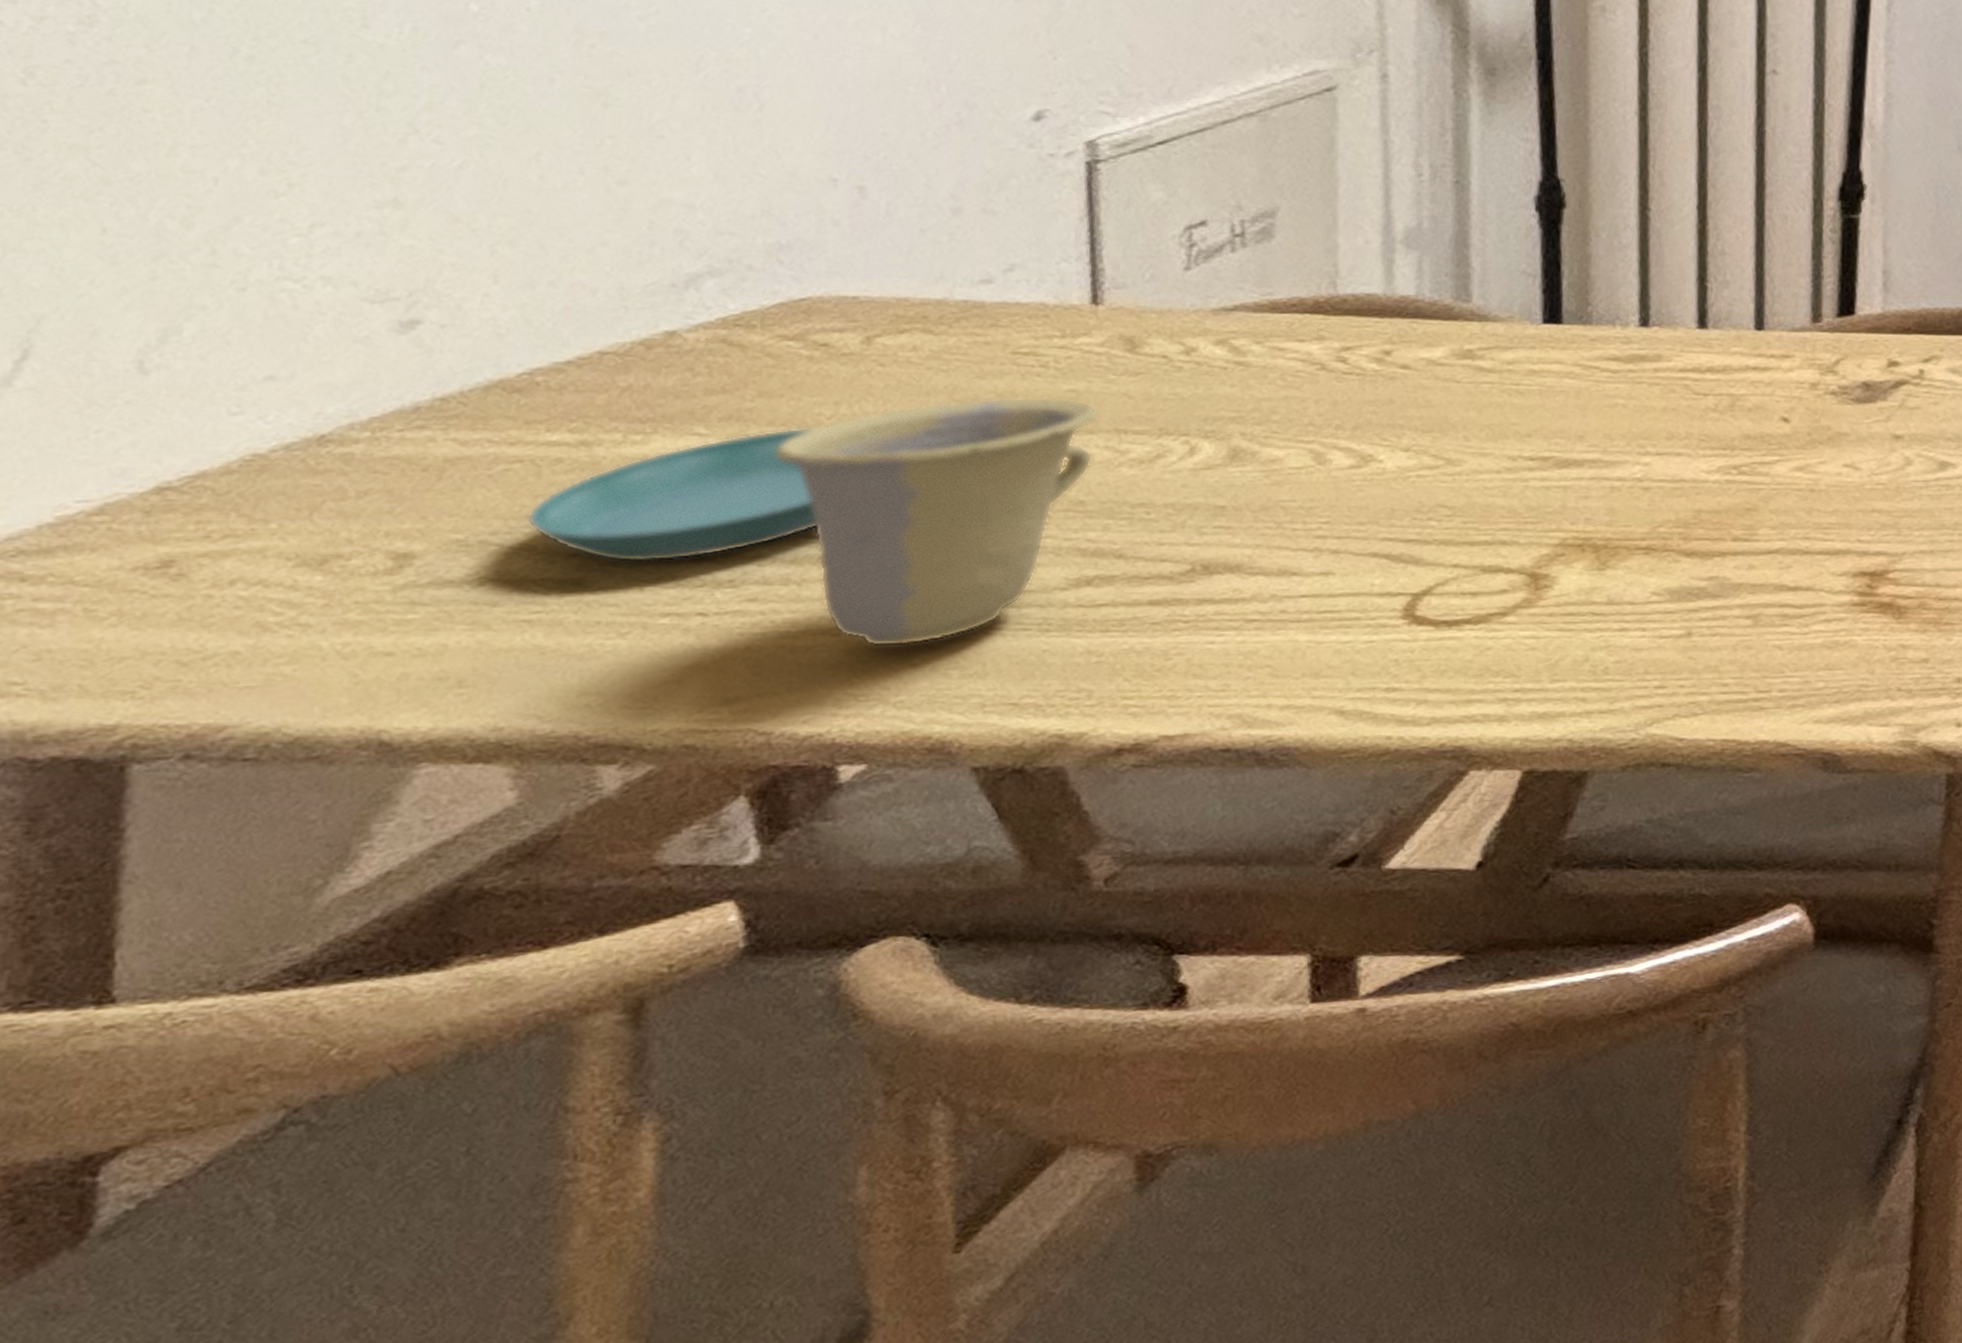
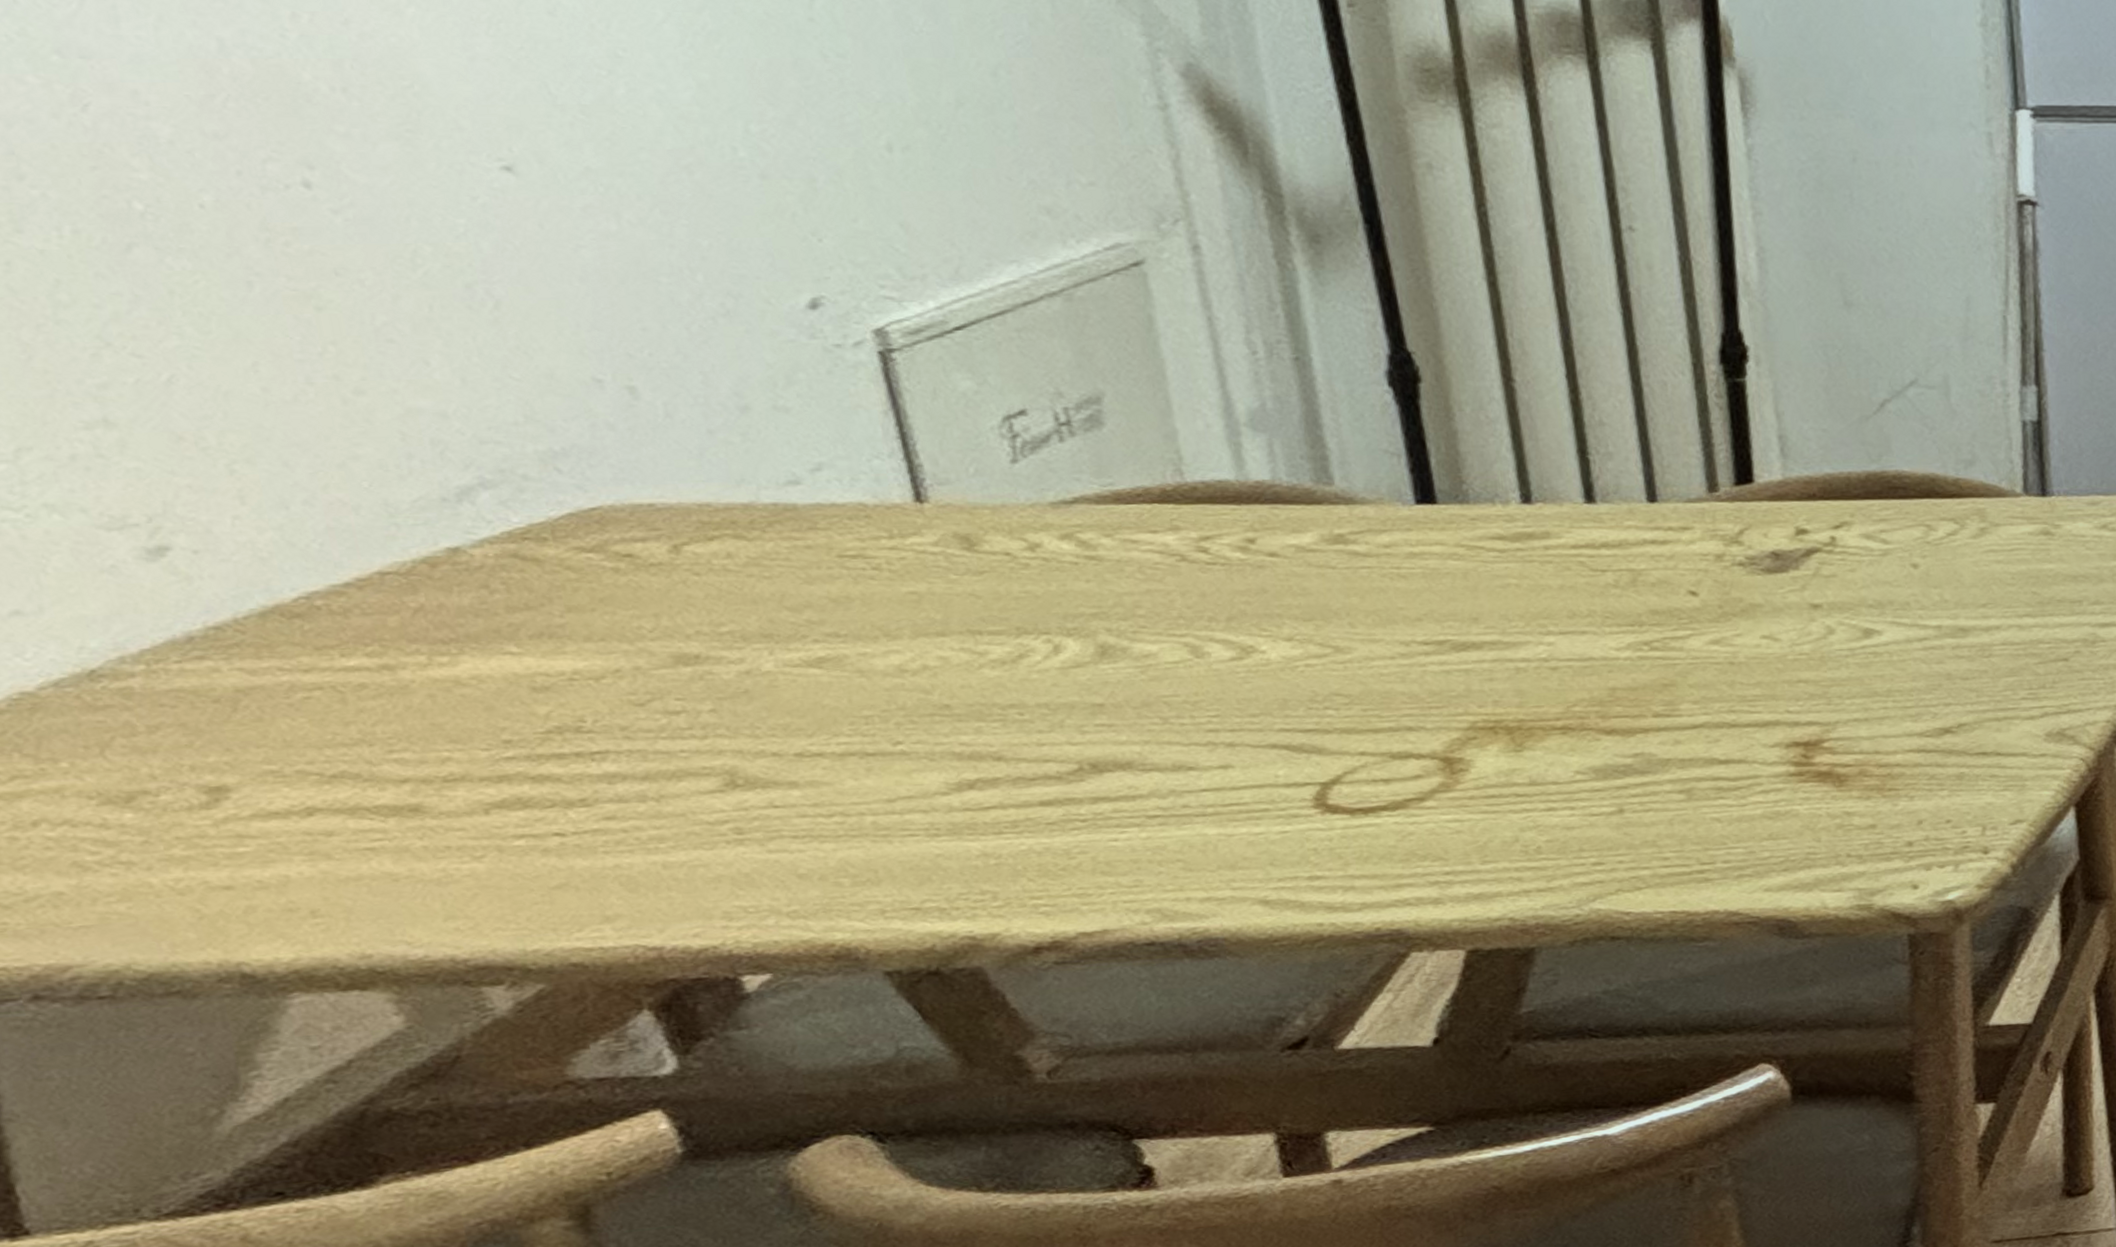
saucer: present [526,426,817,563] -> none [341,640,663,786]
cup: present [776,397,1098,647] -> none [600,600,951,859]

